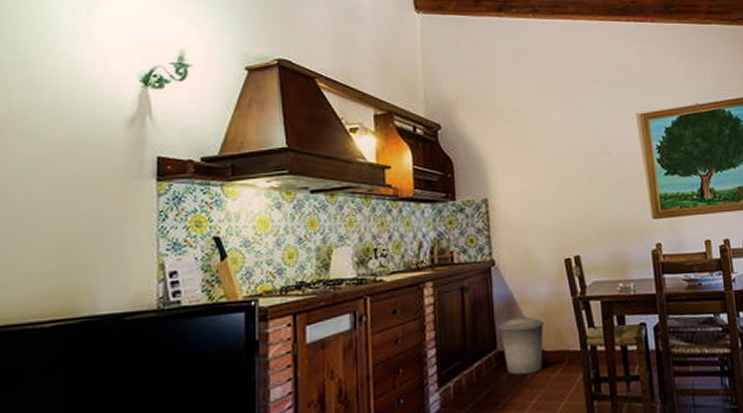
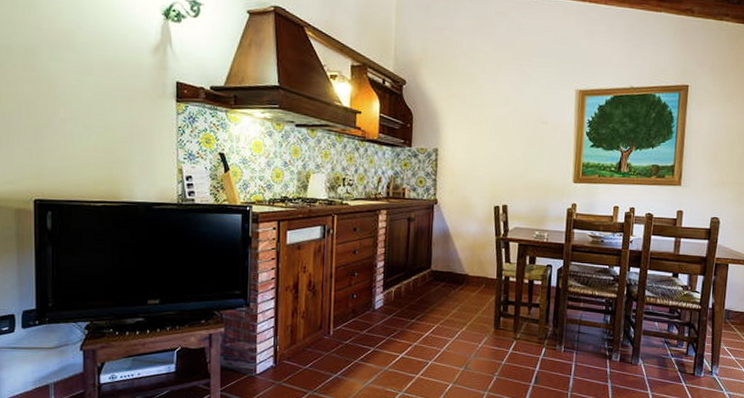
trash can: present [498,315,544,375] -> none [434,246,471,290]

